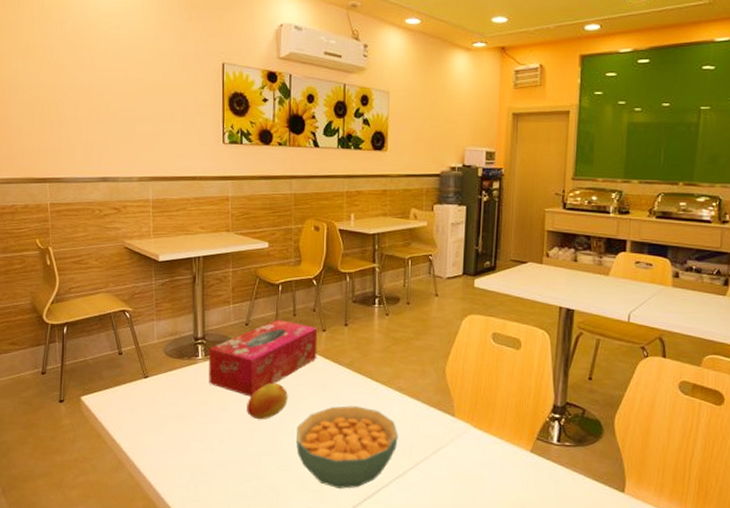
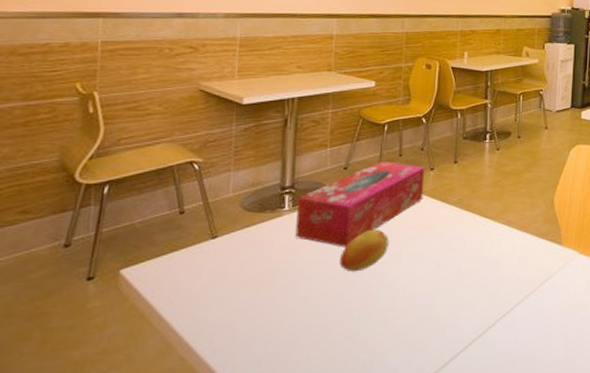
cereal bowl: present [296,406,398,490] -> none [396,245,506,338]

